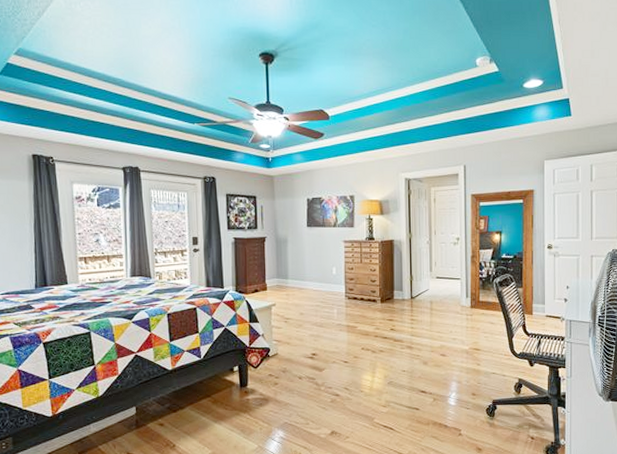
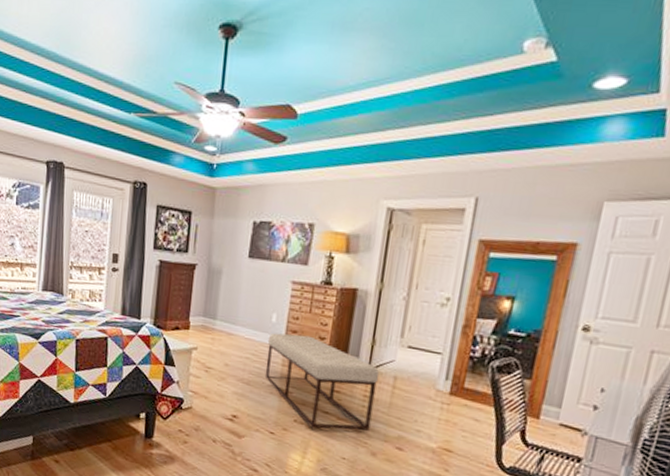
bench: none [331,280,420,353] -> present [264,333,379,431]

